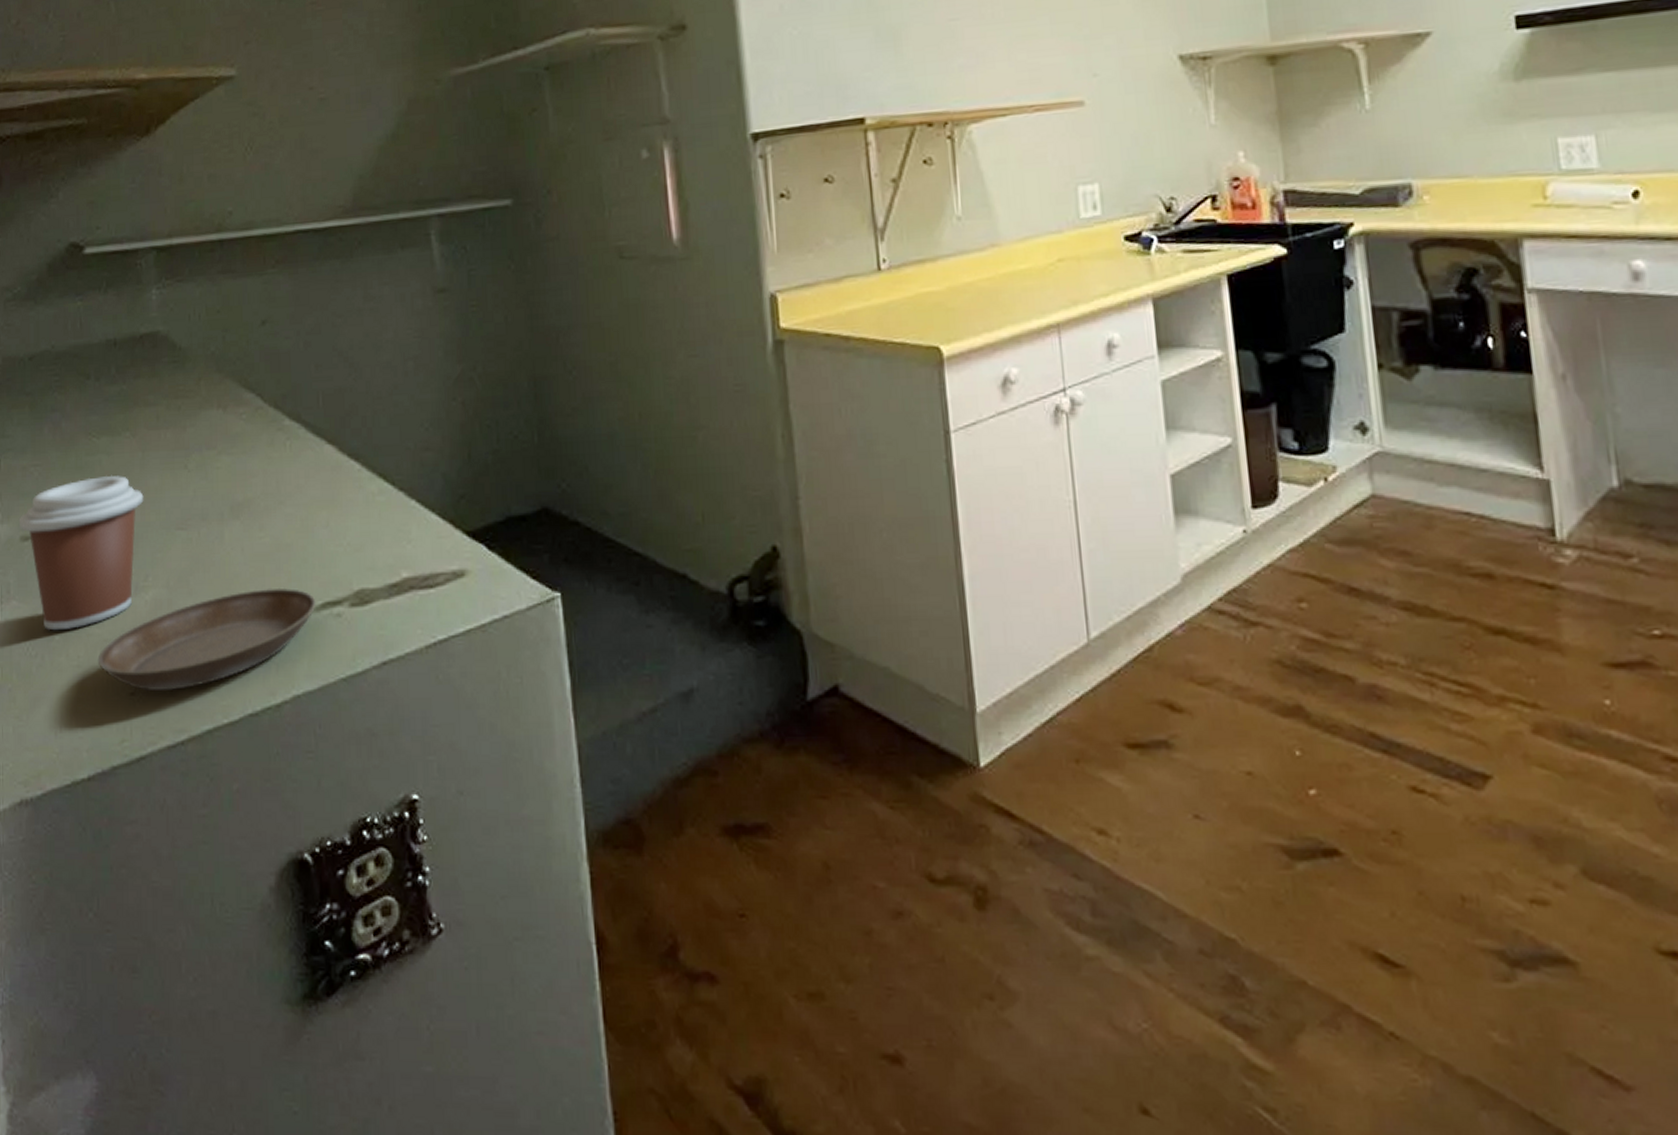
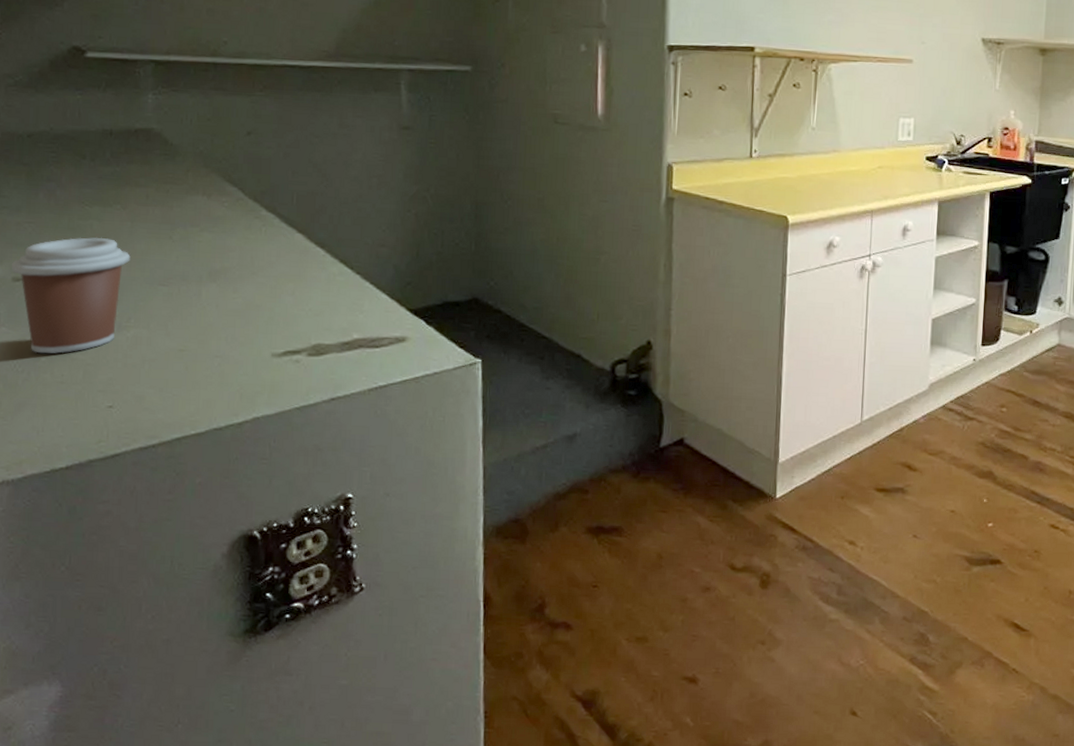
saucer: present [97,587,316,692] -> none [80,336,279,407]

